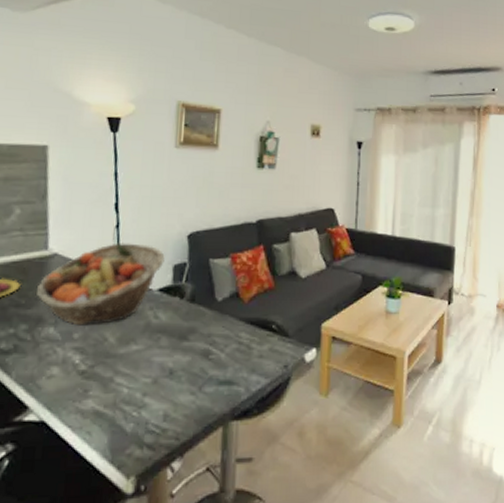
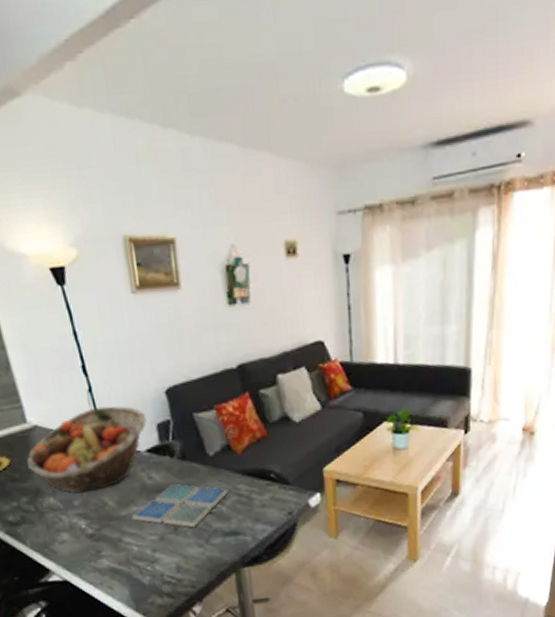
drink coaster: none [129,325,230,373] -> present [131,483,229,528]

